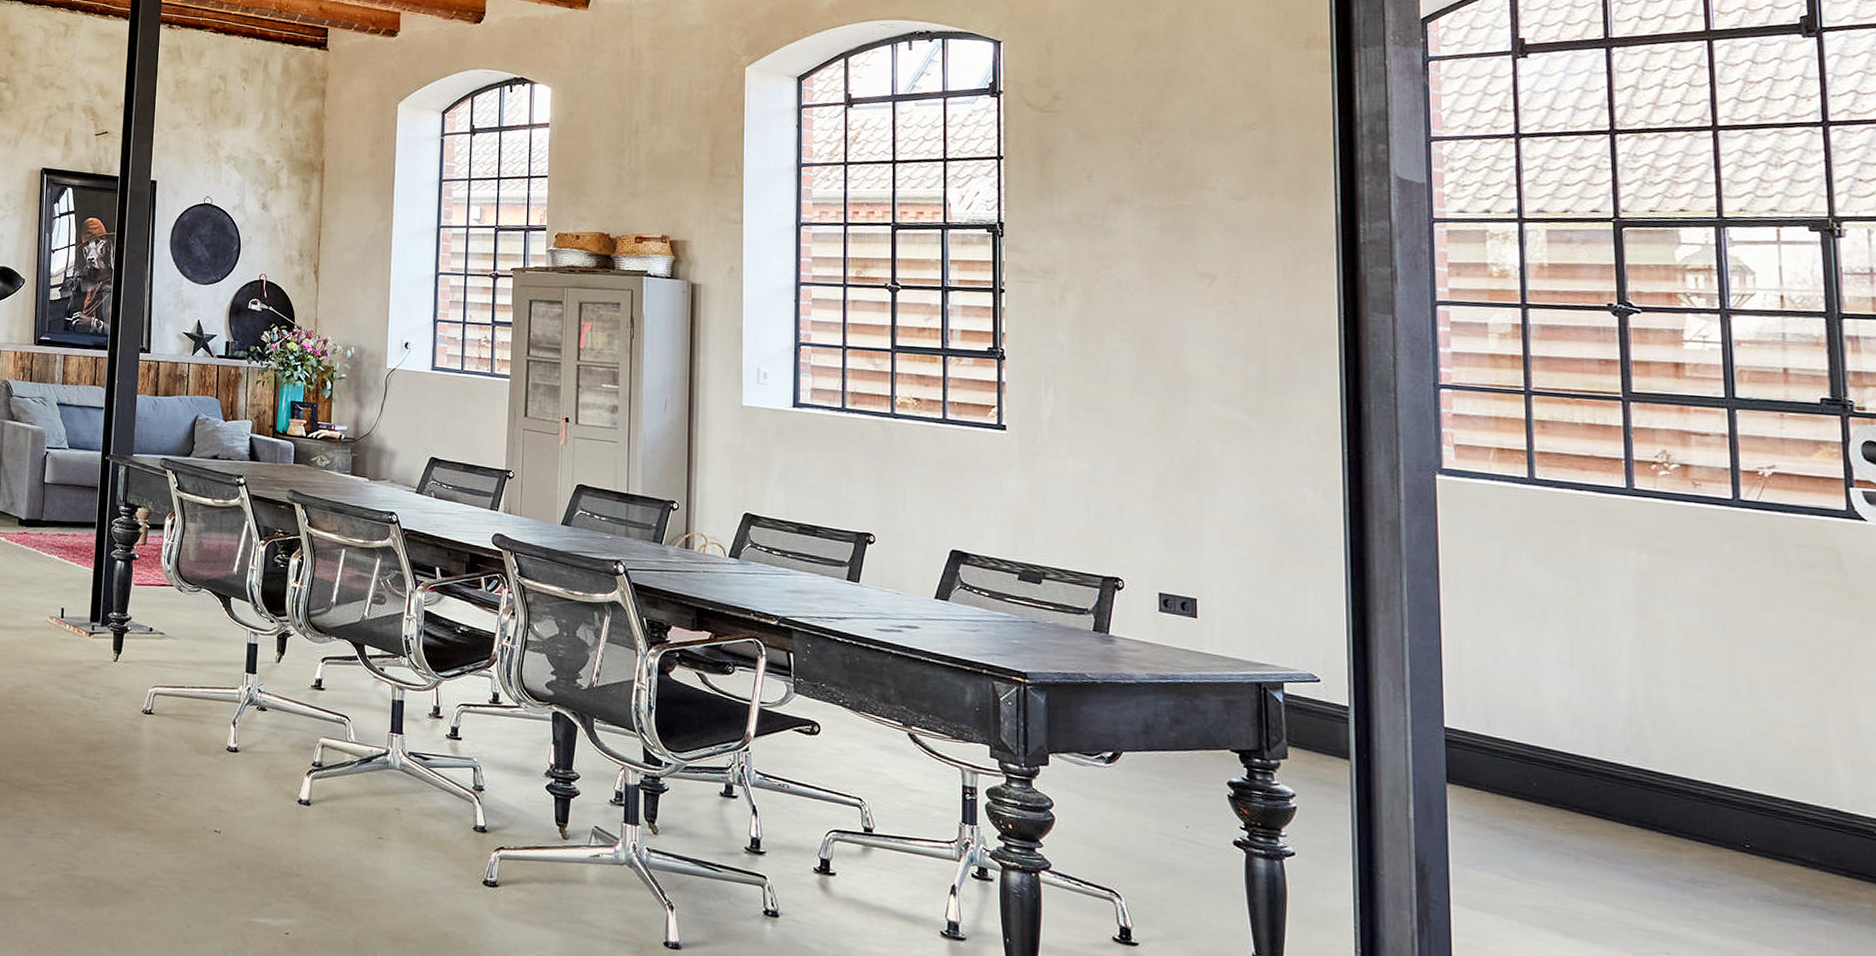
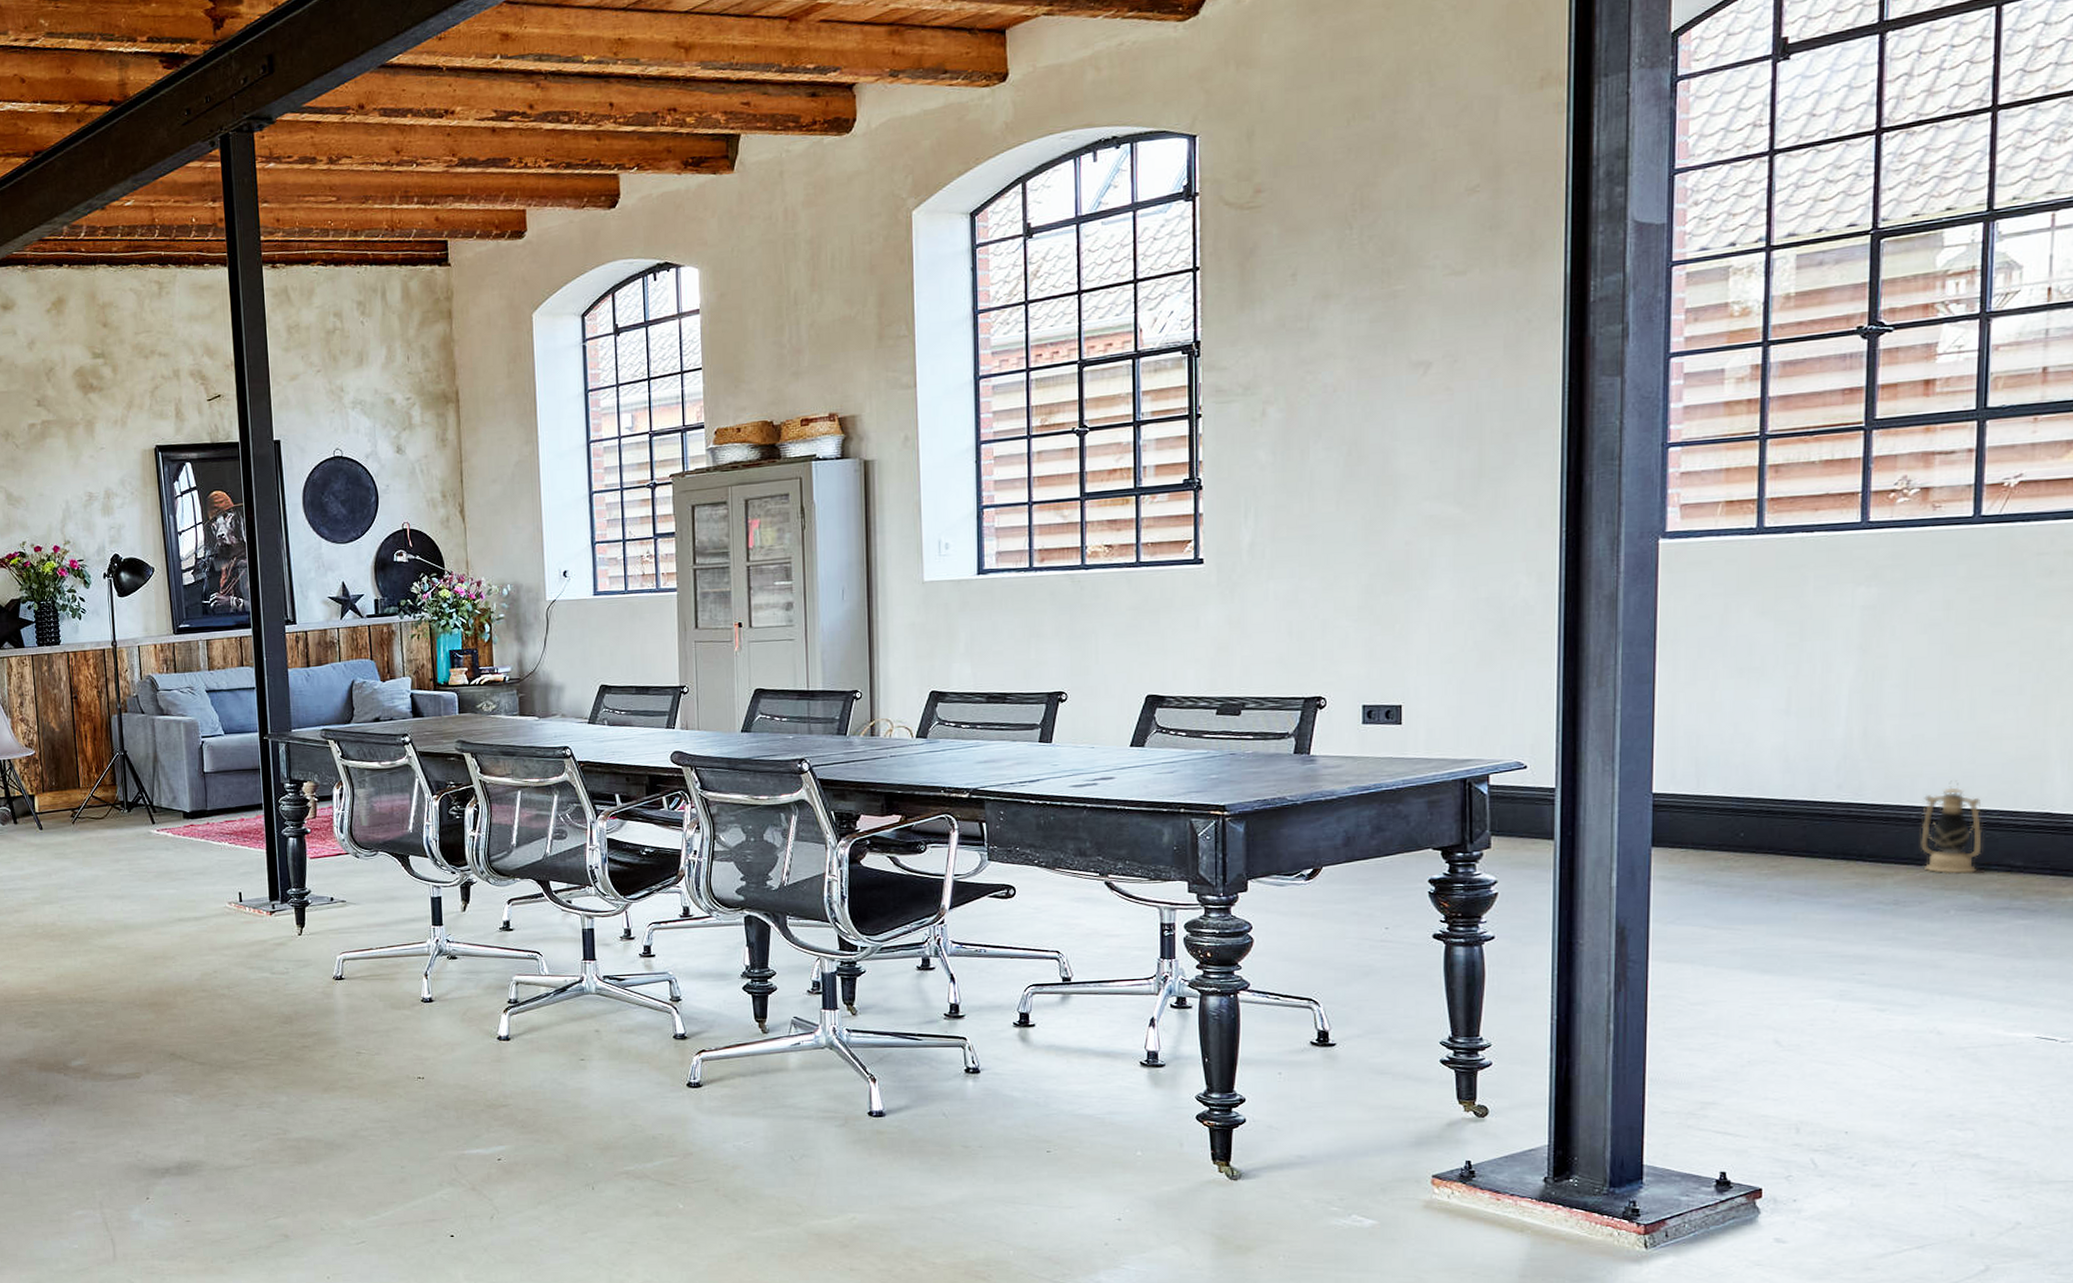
lantern: none [1712,761,1775,862] -> present [1920,780,1983,874]

